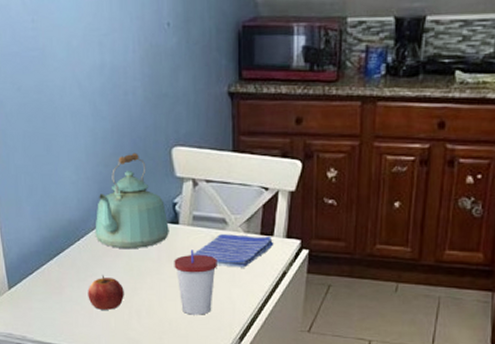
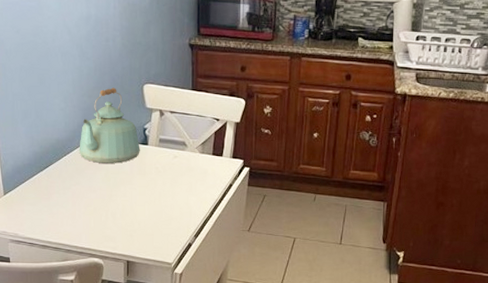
apple: present [88,275,124,310] -> none [72,184,102,213]
cup: present [174,250,217,315] -> none [143,165,178,217]
dish towel: present [193,234,273,268] -> none [159,154,222,181]

